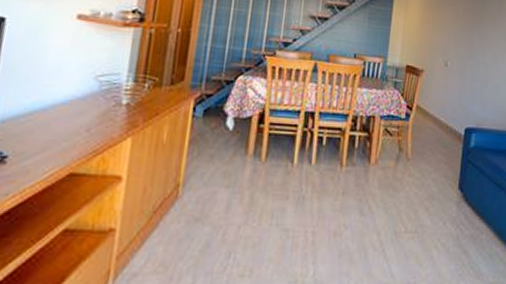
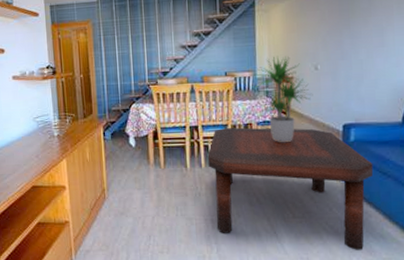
coffee table: none [317,118,489,273] -> present [207,127,374,250]
potted plant: none [384,44,441,143] -> present [254,56,313,143]

